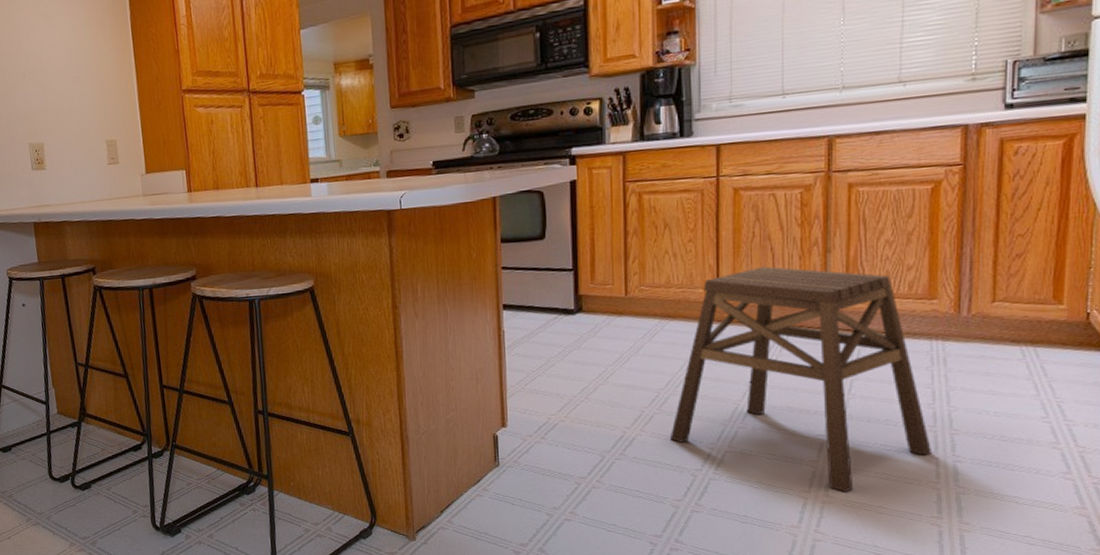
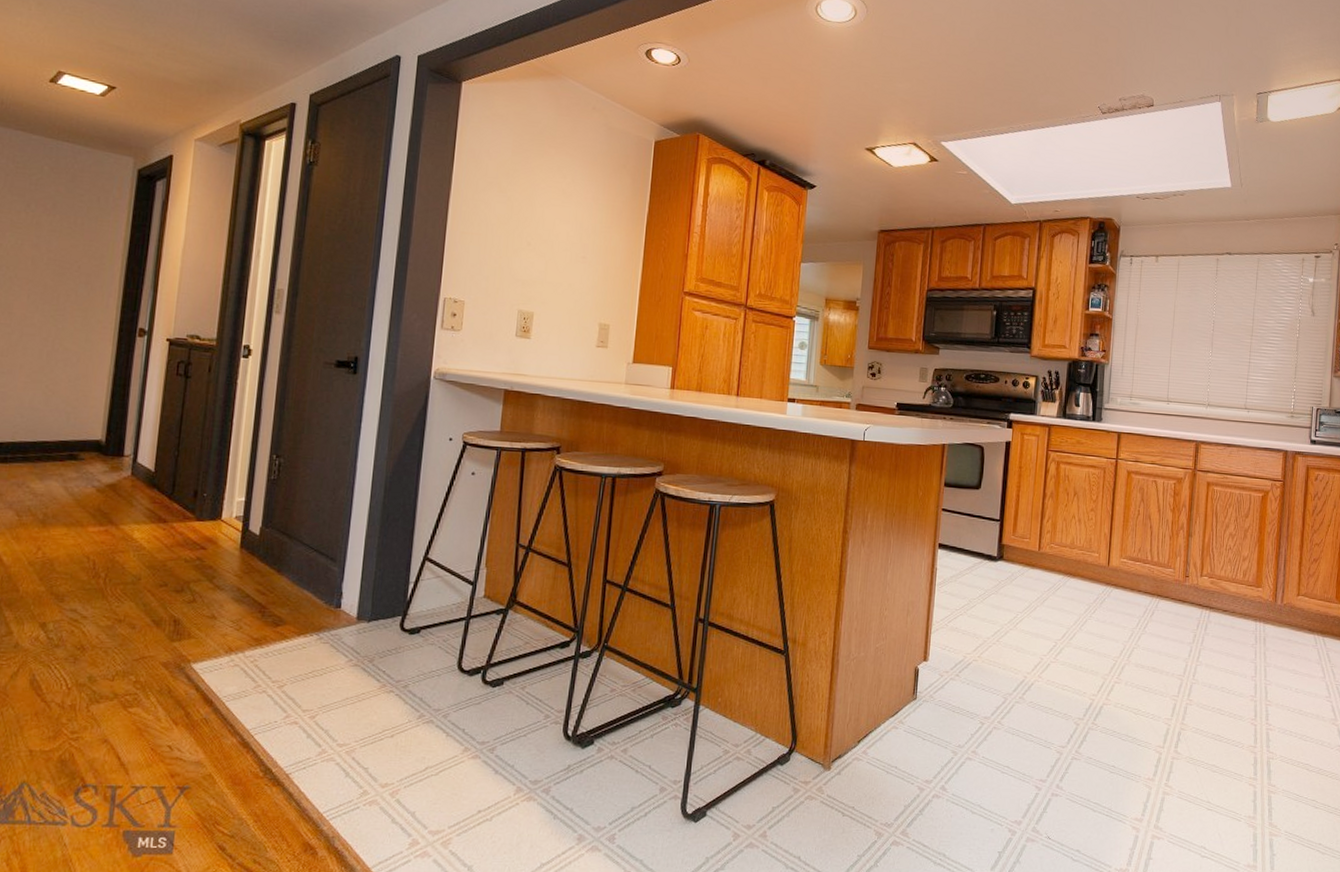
stool: present [669,266,931,493] -> none [1061,541,1252,750]

